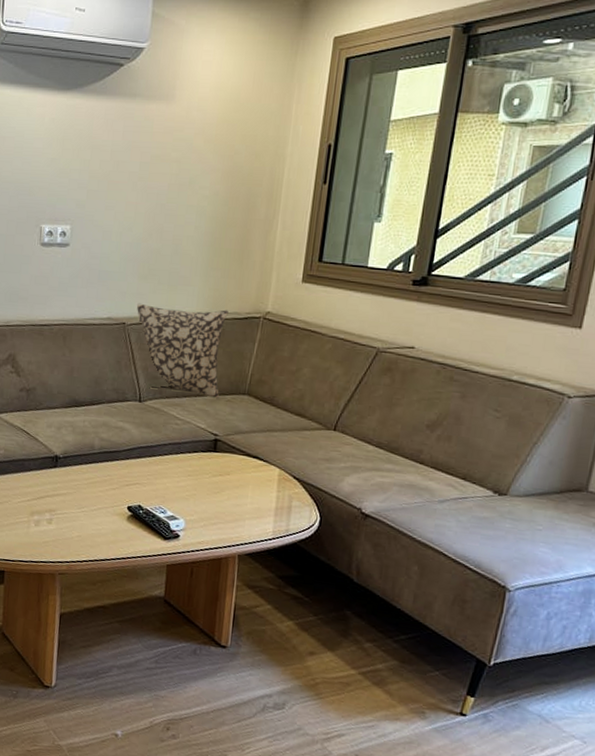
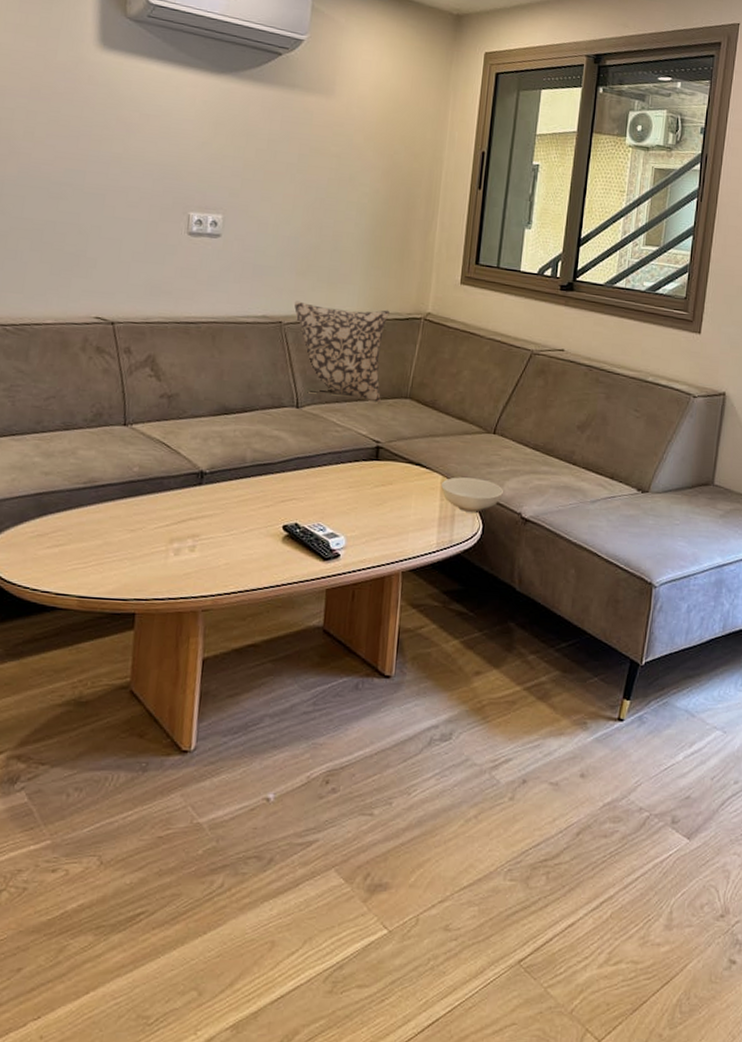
bowl: none [278,470,343,505] -> present [441,477,503,513]

